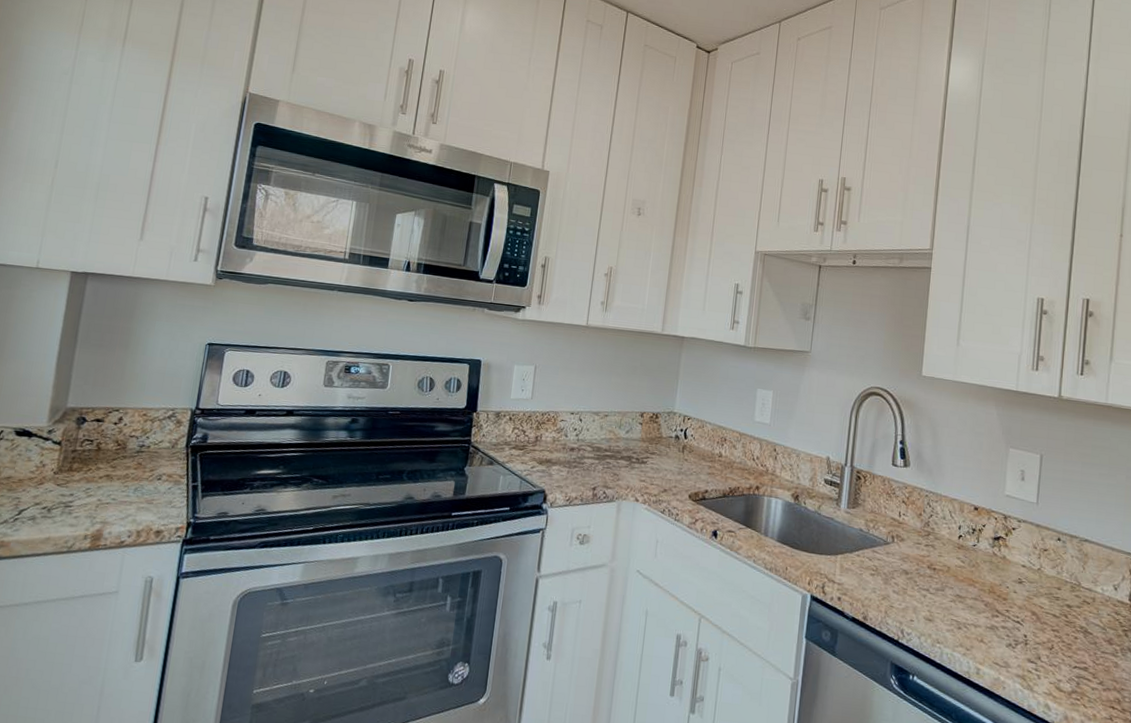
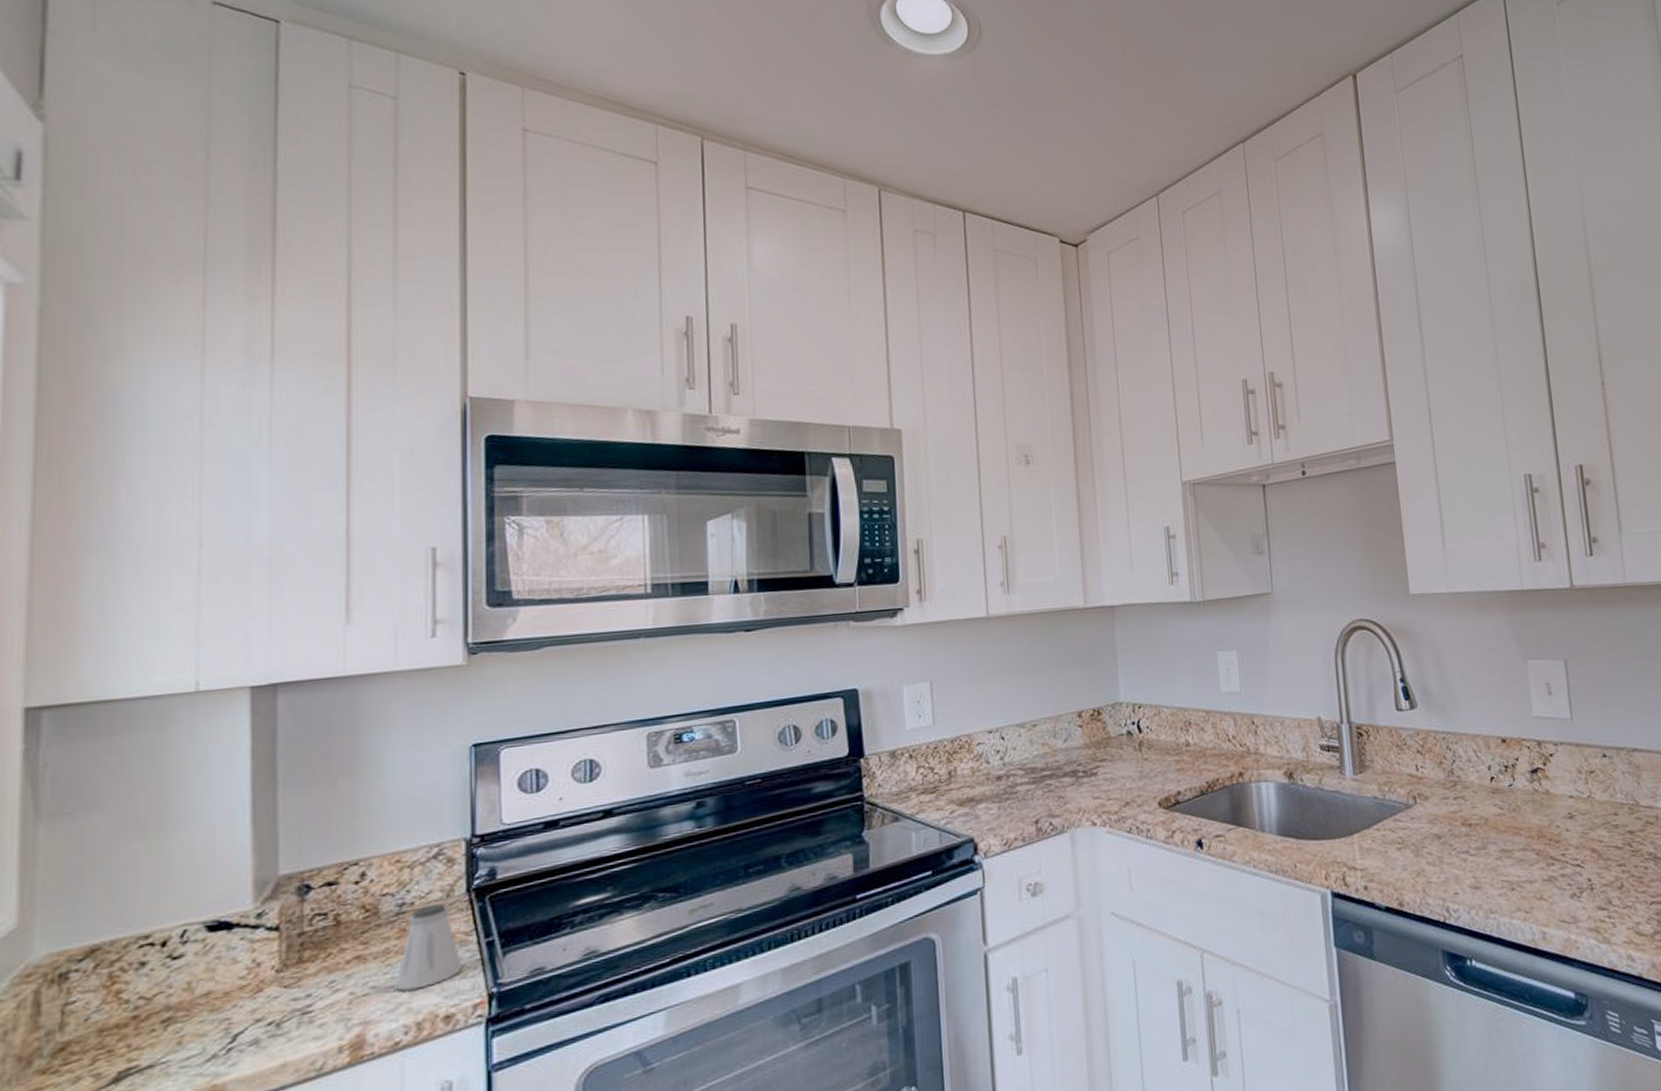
saltshaker: none [127,450,174,508] -> present [395,902,462,991]

